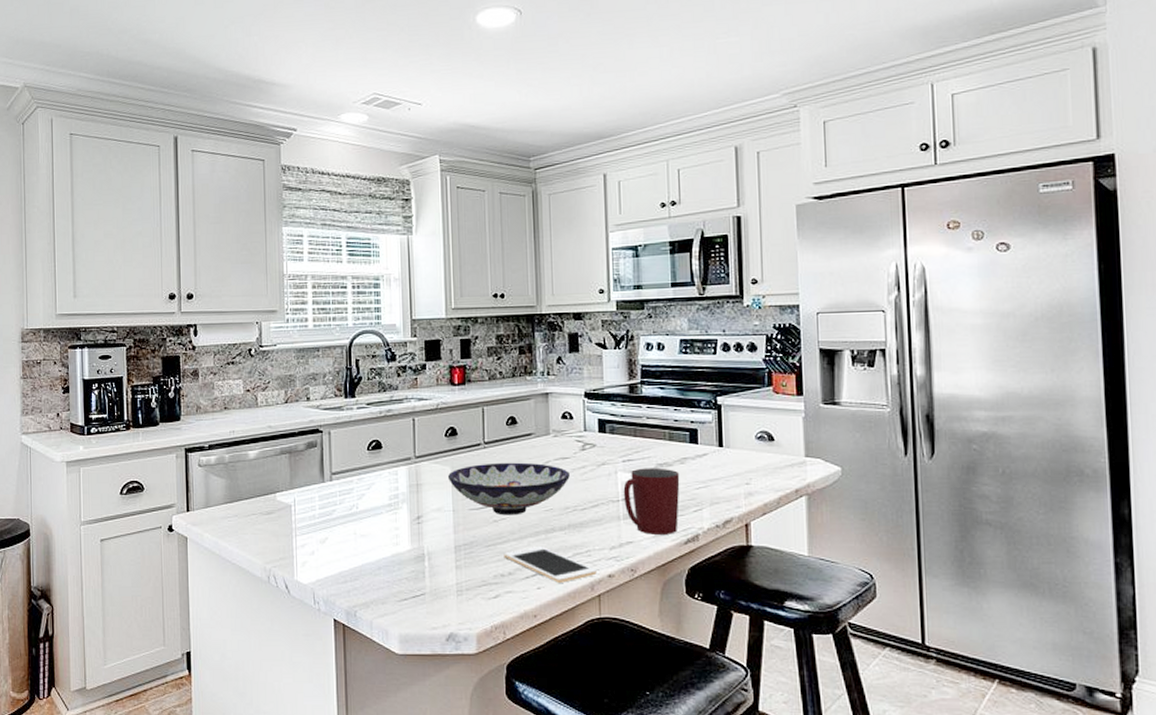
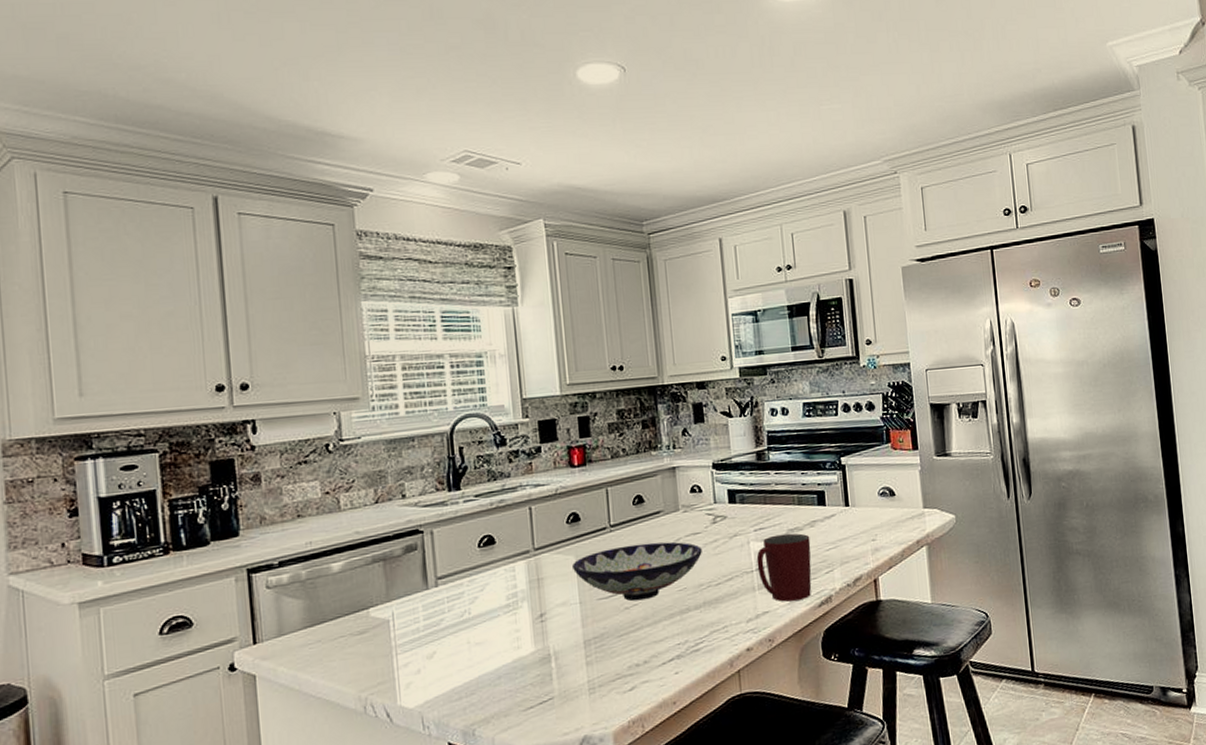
cell phone: present [504,546,597,583] -> none [637,628,735,664]

